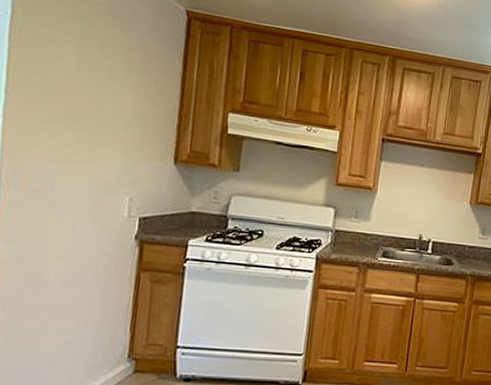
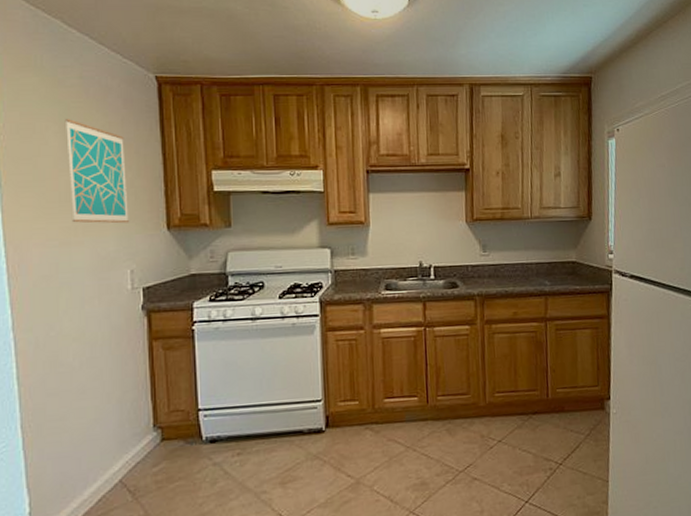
wall art: none [76,36,145,151] -> present [64,119,129,224]

